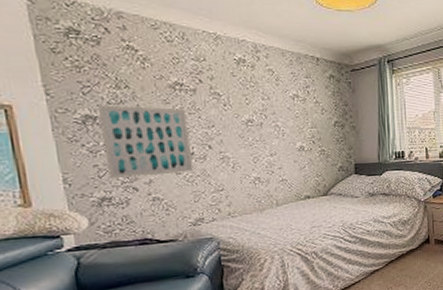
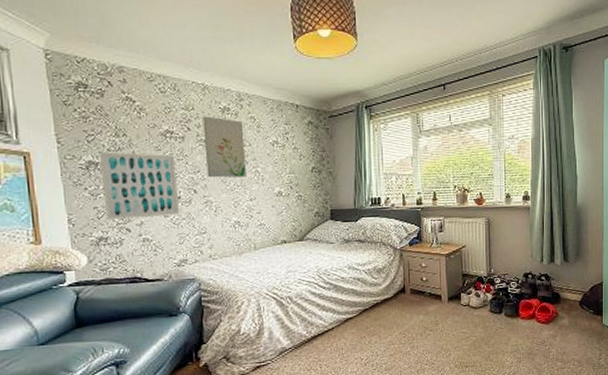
wall art: none [215,68,266,133] -> present [202,116,246,178]

